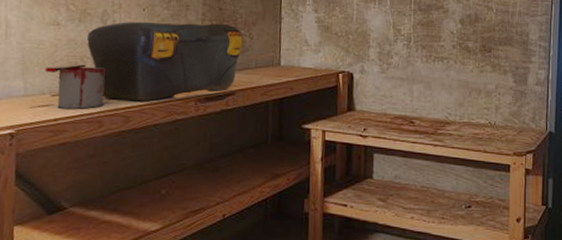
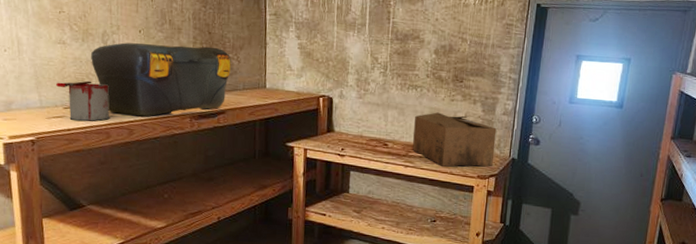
cardboard box: none [441,85,530,144] -> present [412,112,497,167]

